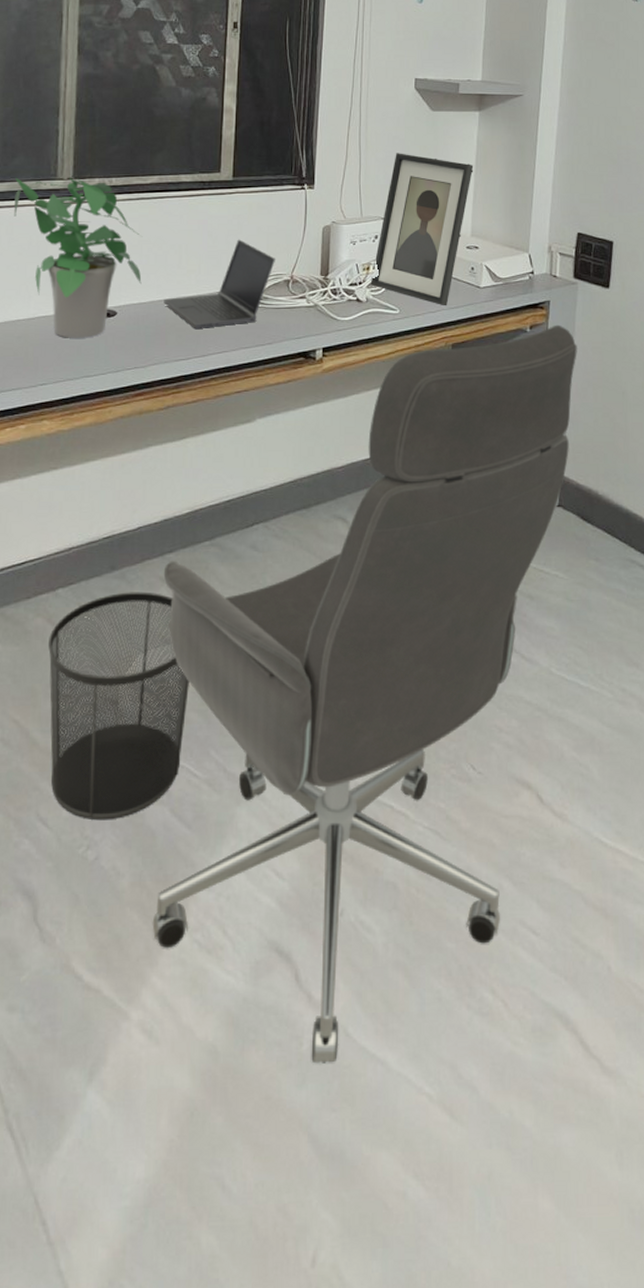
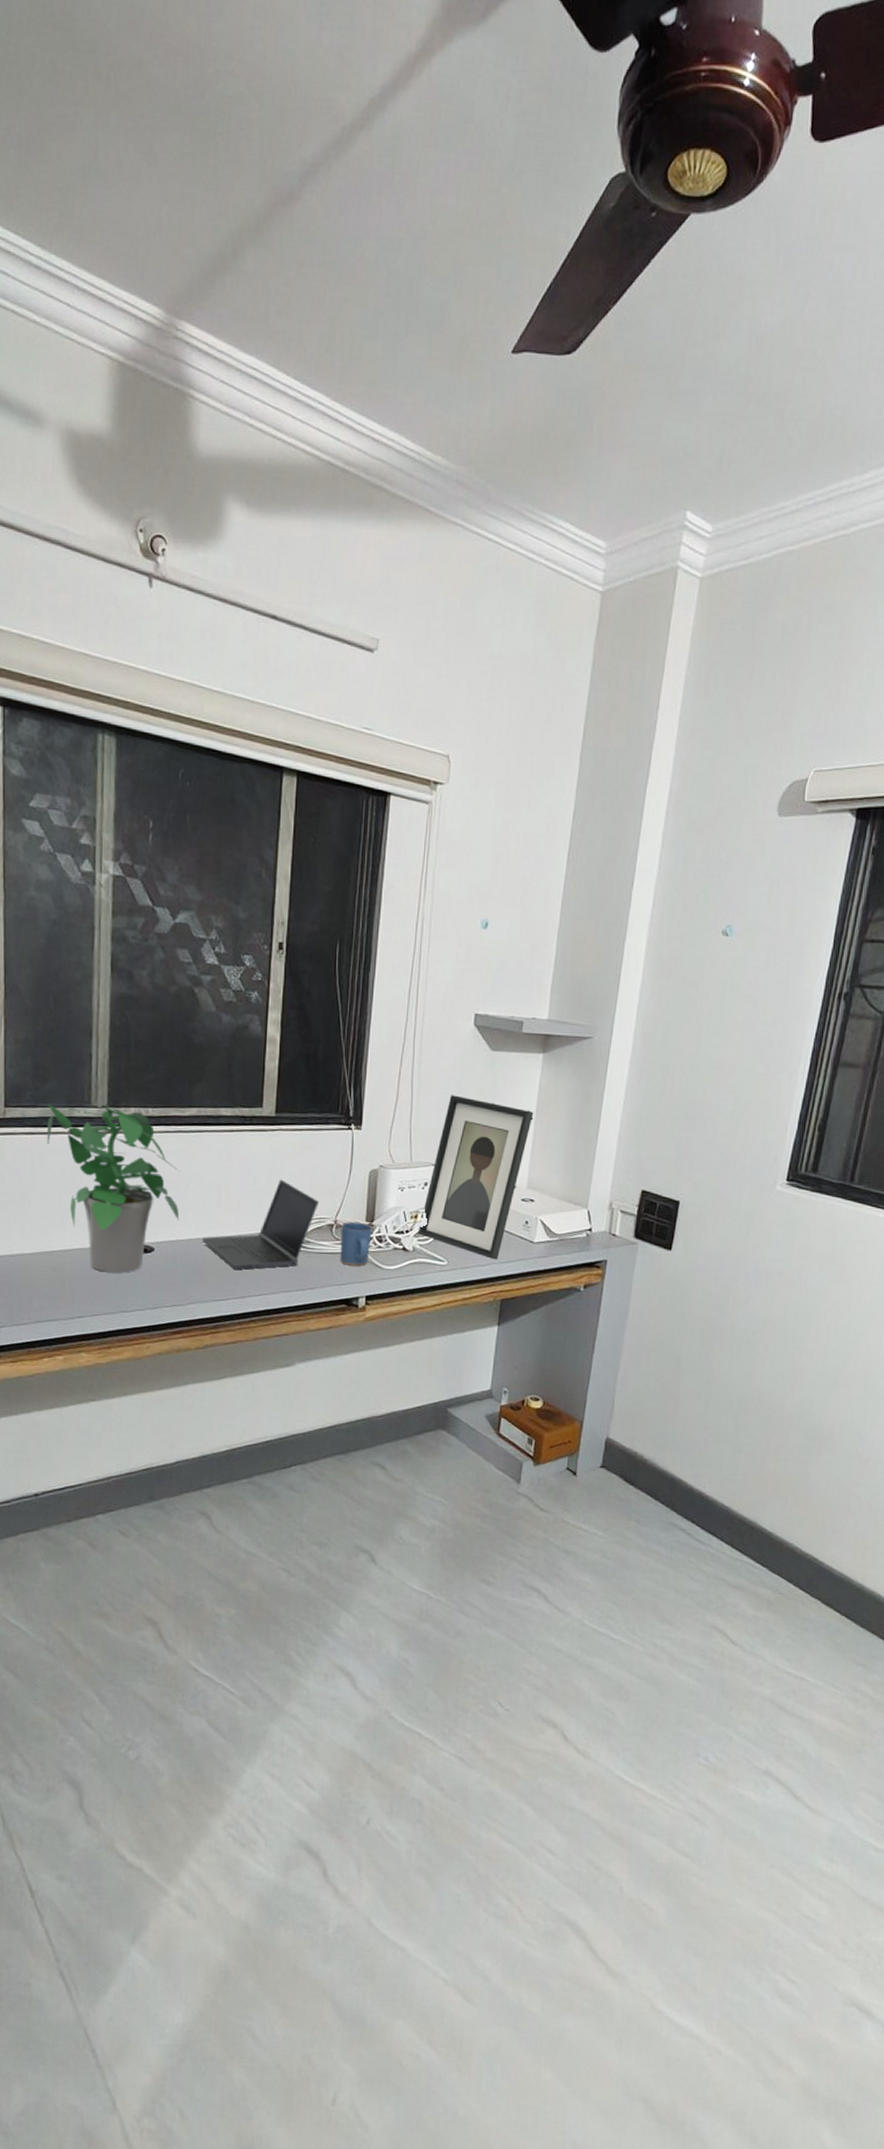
waste bin: present [48,591,189,821] -> none [89,1522,226,1726]
office chair: present [152,324,577,1064] -> none [190,1285,633,1946]
mug: none [297,276,327,319] -> present [340,1221,372,1266]

